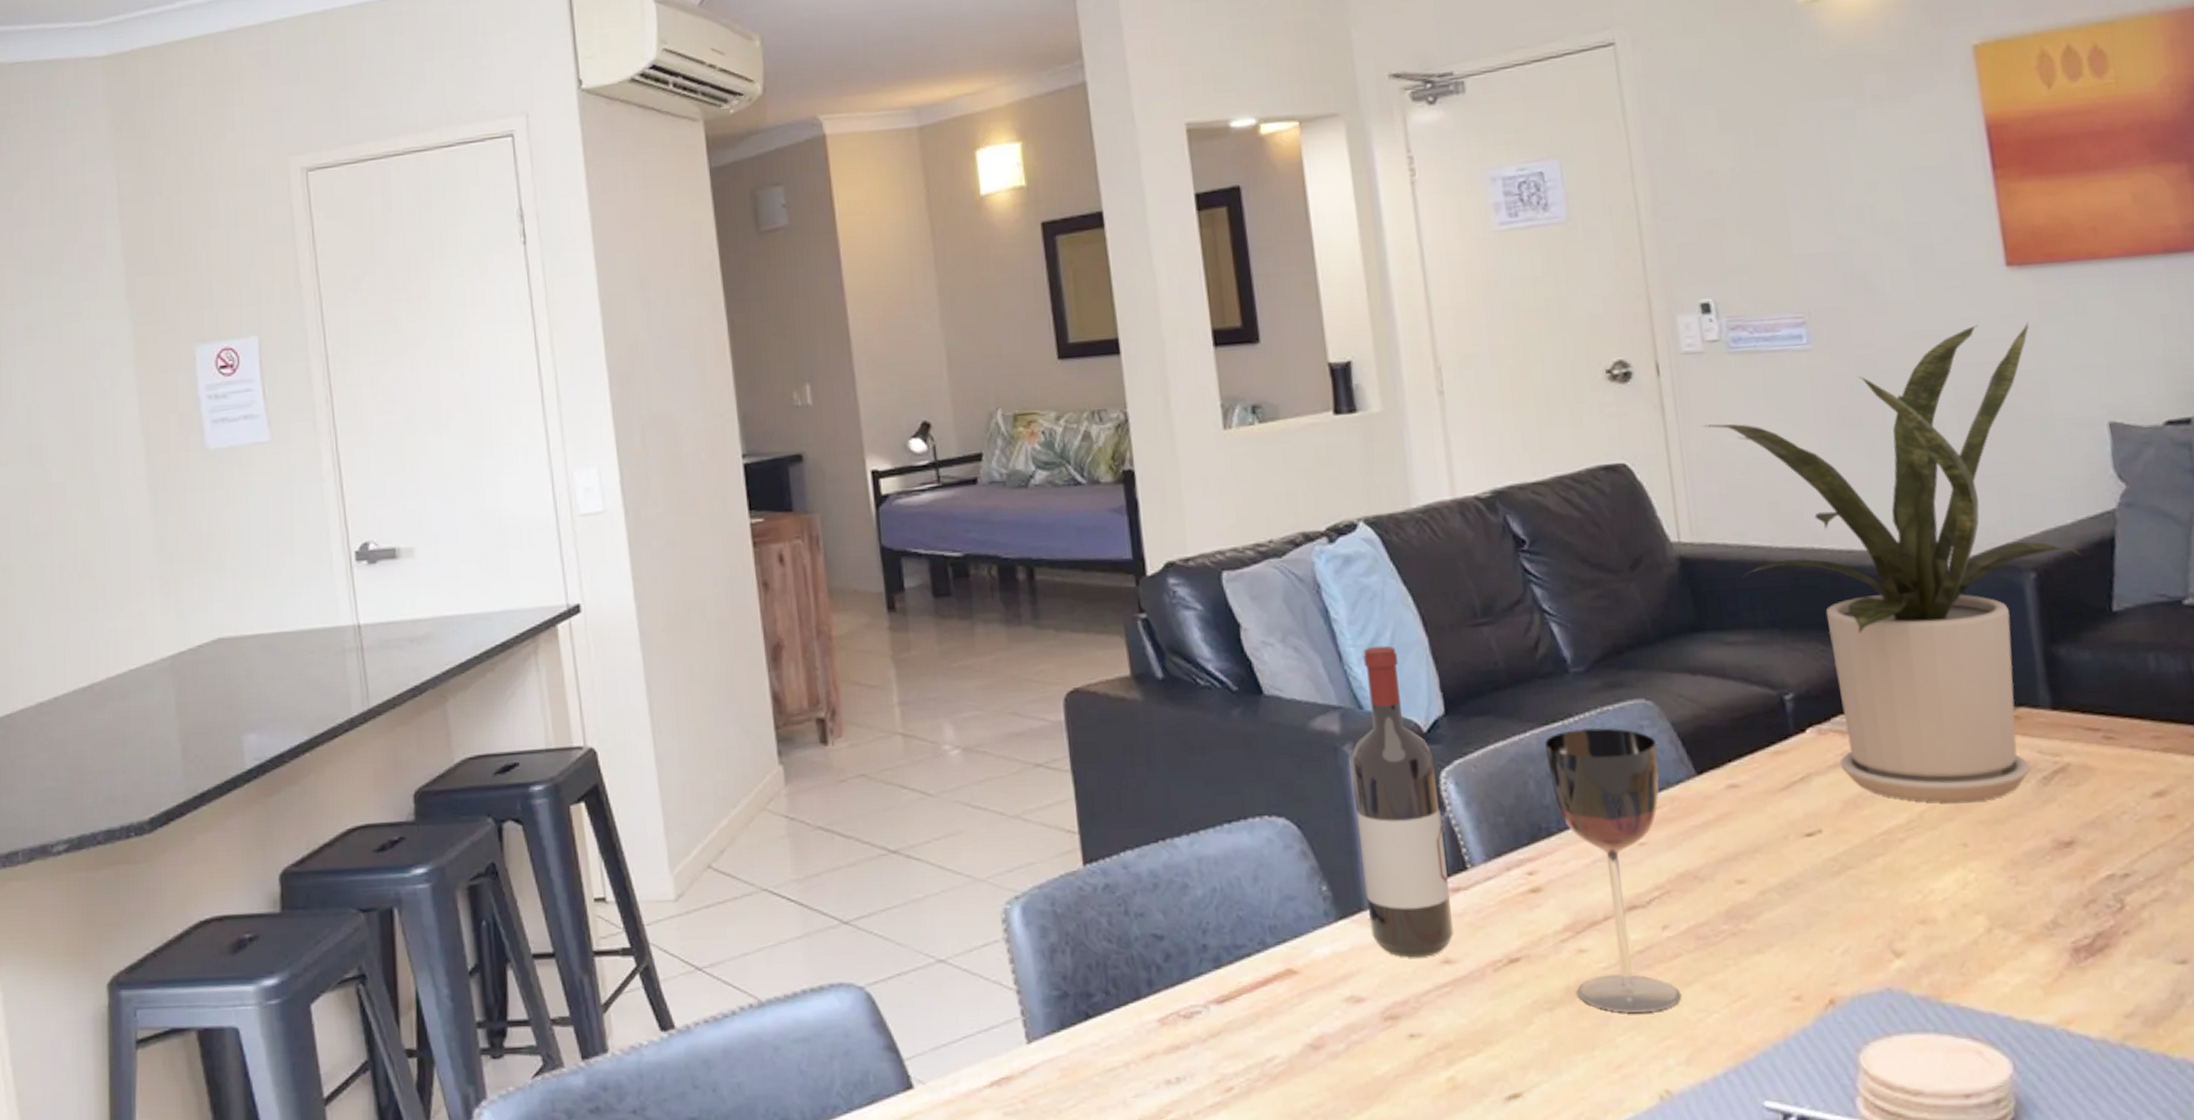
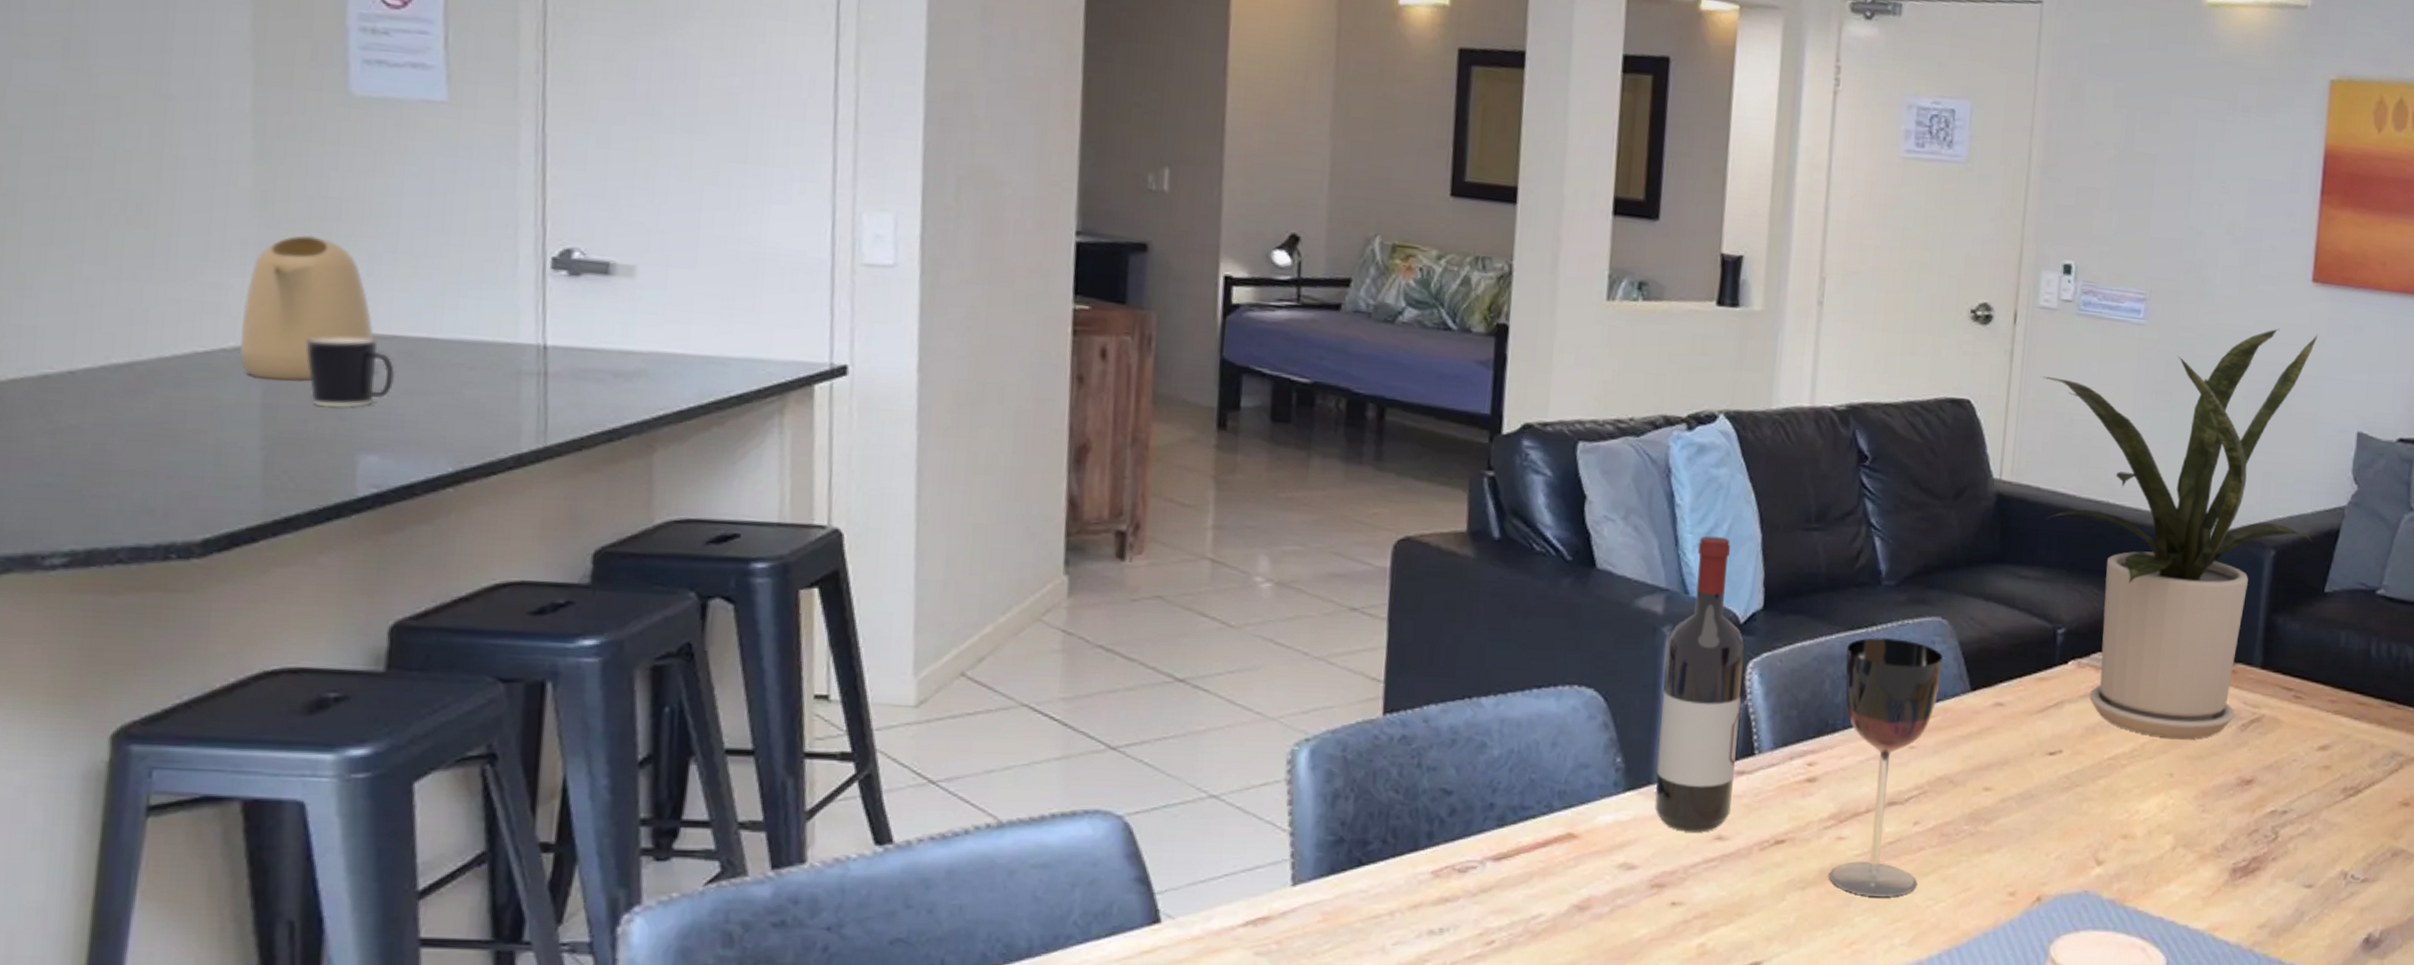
kettle: none [157,564,243,685] -> present [240,234,374,382]
mug: none [199,639,260,701] -> present [305,336,395,409]

